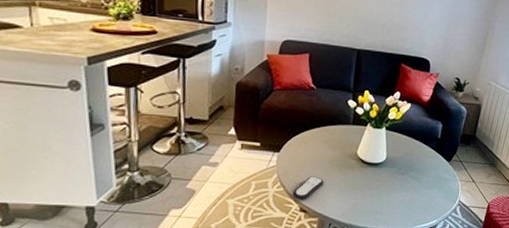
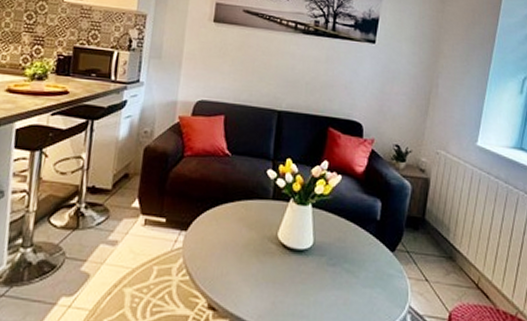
remote control: present [292,176,324,200] -> none [199,263,238,294]

